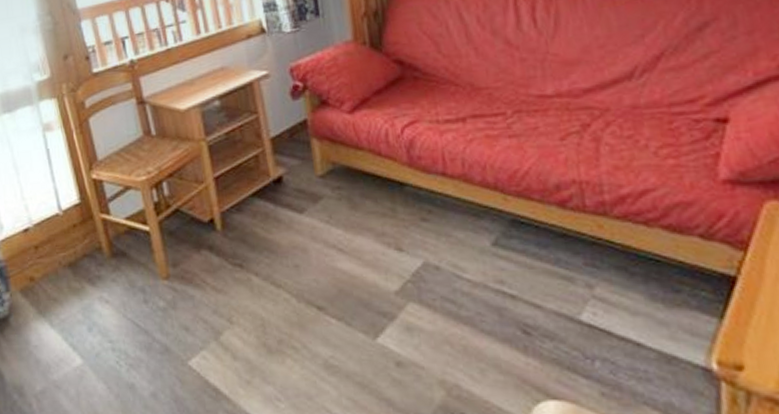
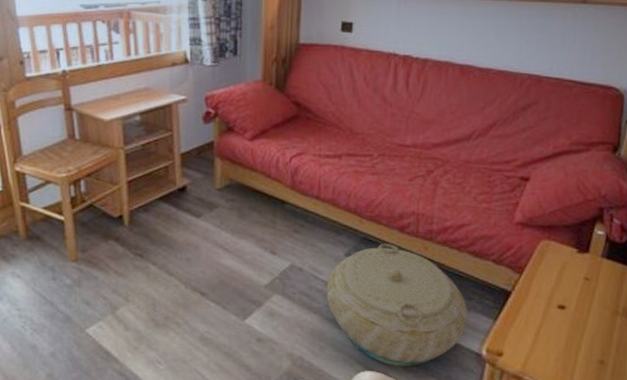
basket: none [474,225,681,391] -> present [326,244,468,367]

